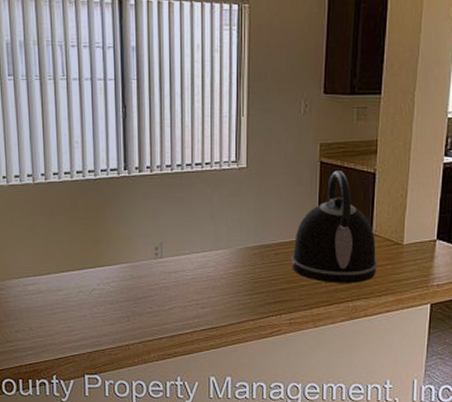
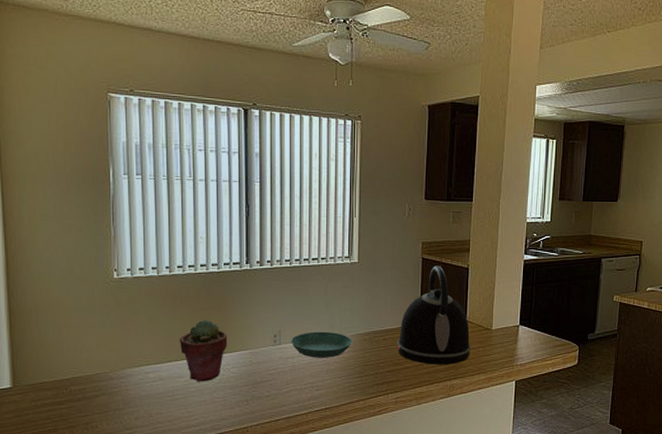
potted succulent: none [57,231,107,296] -> present [179,320,228,382]
saucer: none [173,244,241,273] -> present [291,331,353,358]

